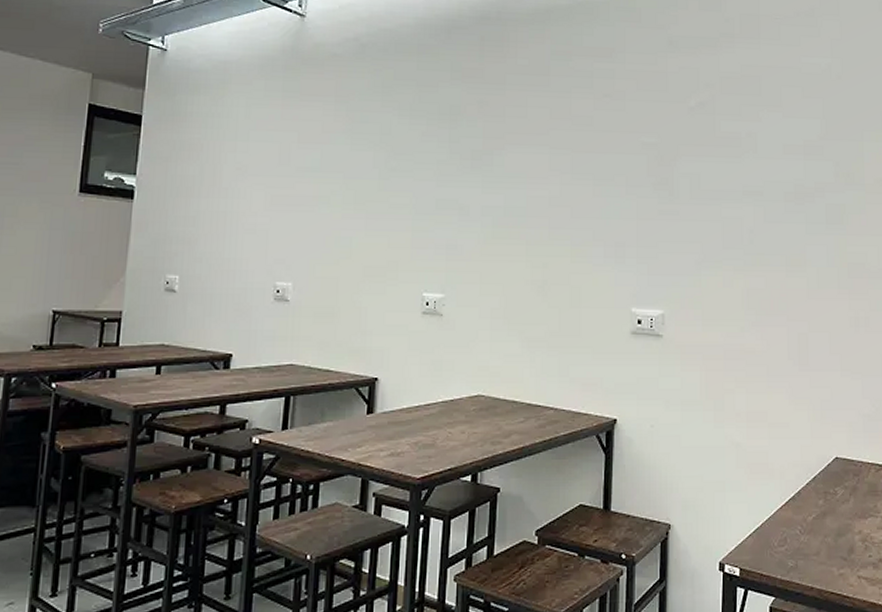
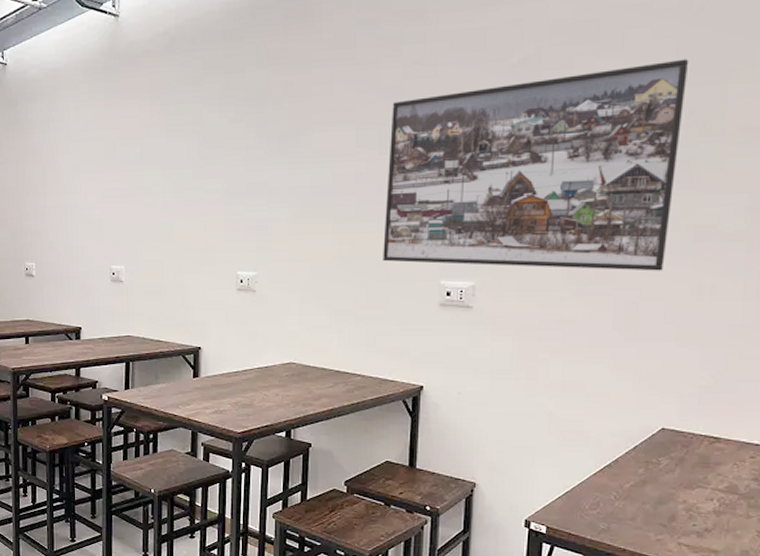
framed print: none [576,117,833,304] -> present [383,59,689,271]

